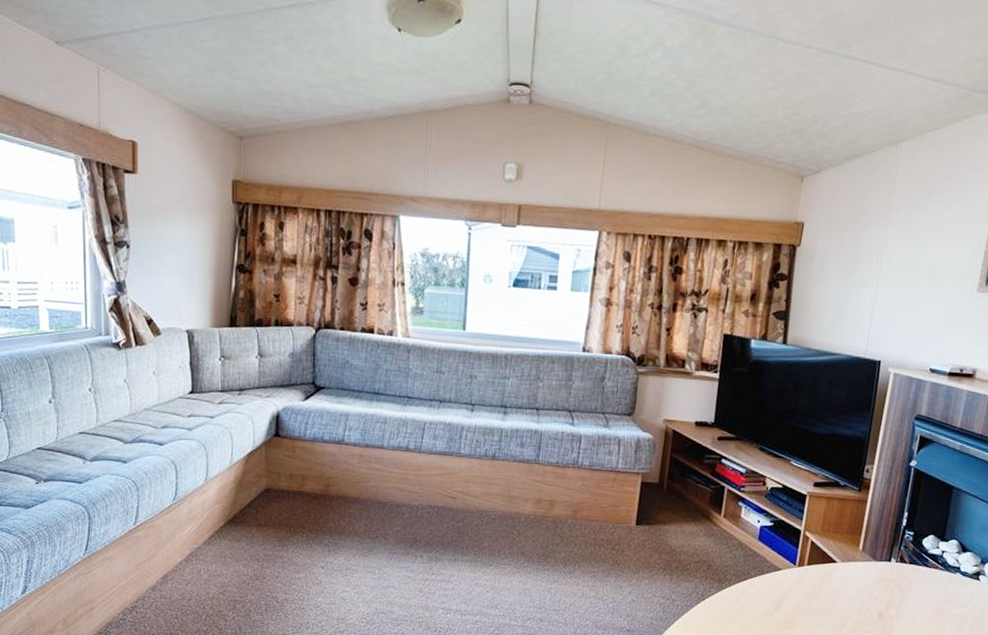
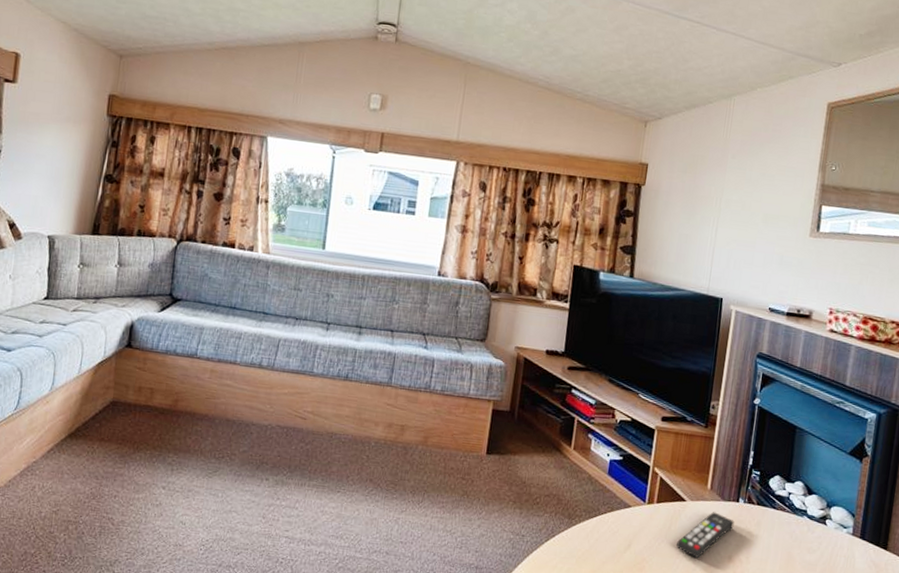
remote control: none [826,572,886,616] -> present [676,512,734,559]

